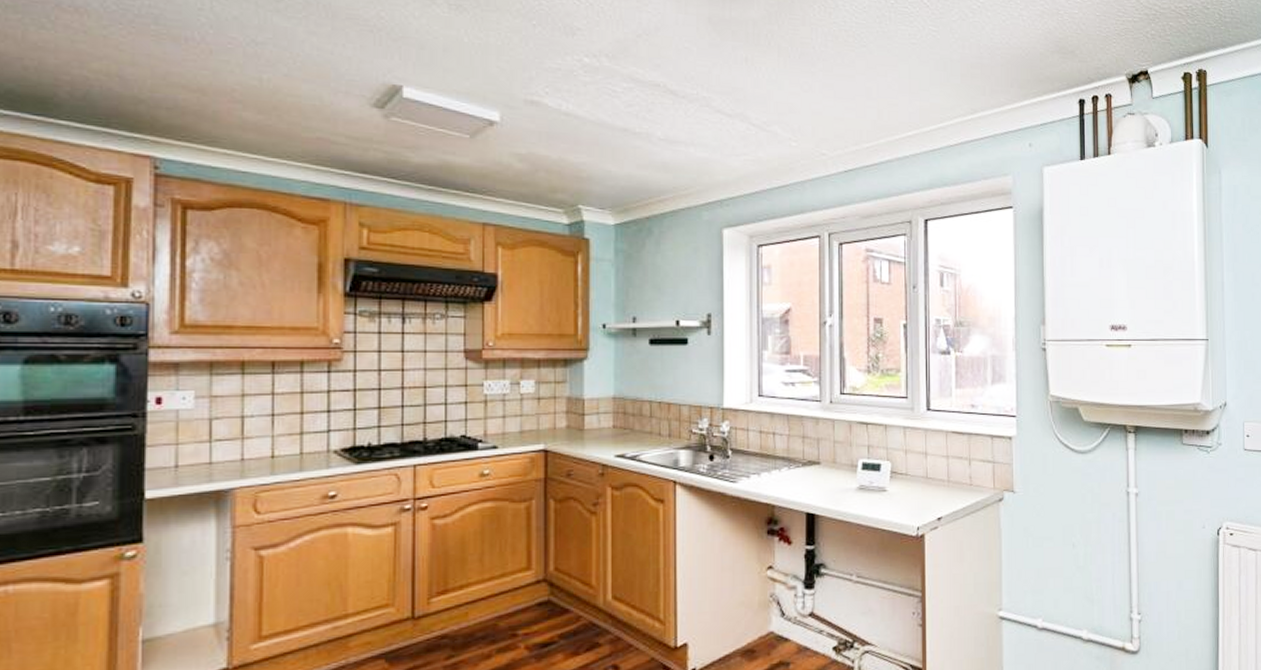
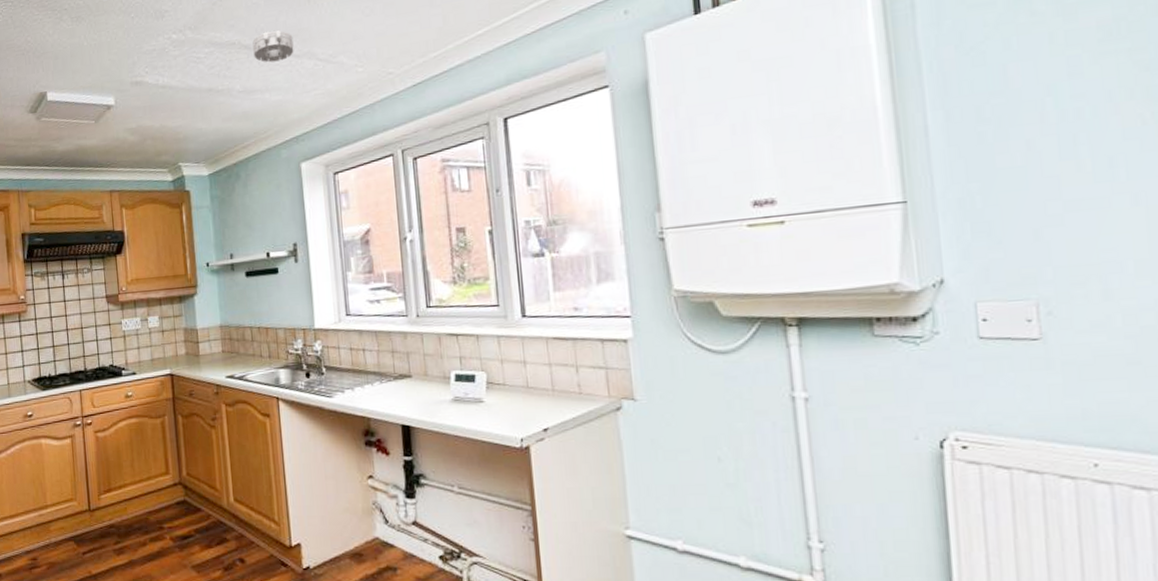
smoke detector: none [680,81,726,116] -> present [252,29,294,63]

